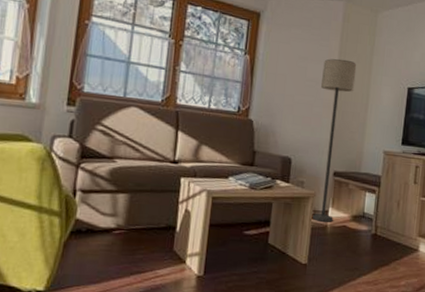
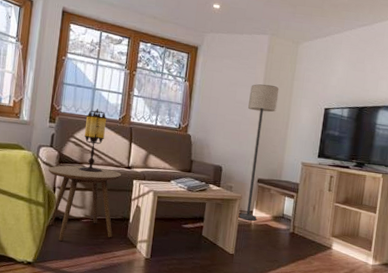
side table: none [66,161,166,261] -> present [48,165,122,242]
table lamp: none [107,87,145,170] -> present [78,108,106,173]

